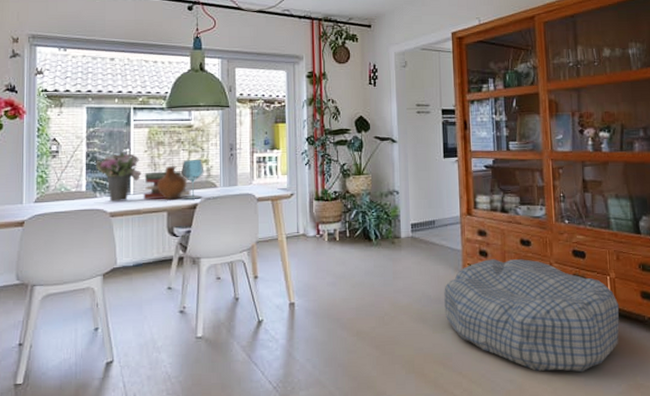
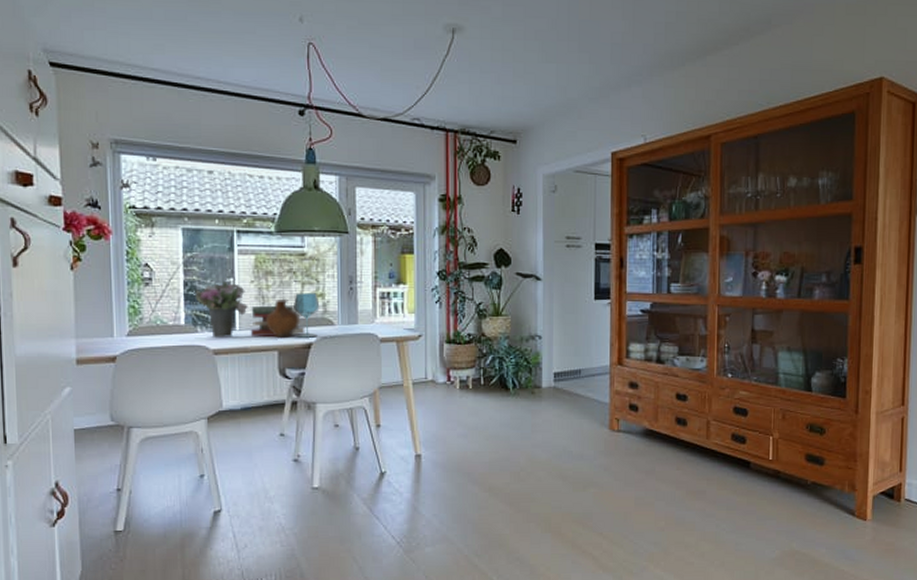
dog bed: present [444,259,620,373] -> none [587,414,781,537]

